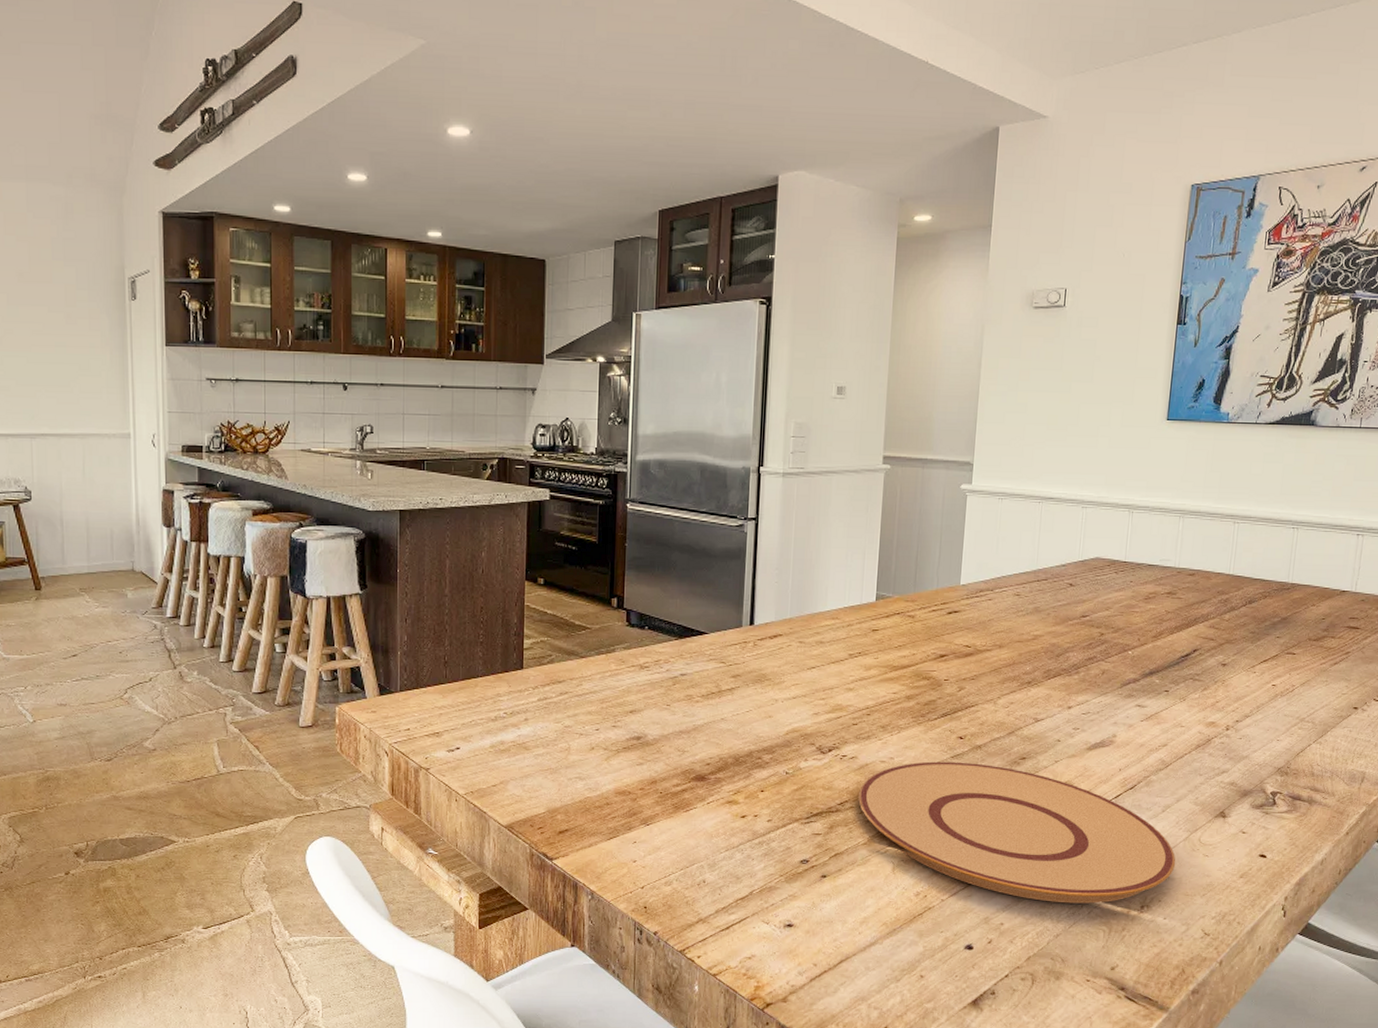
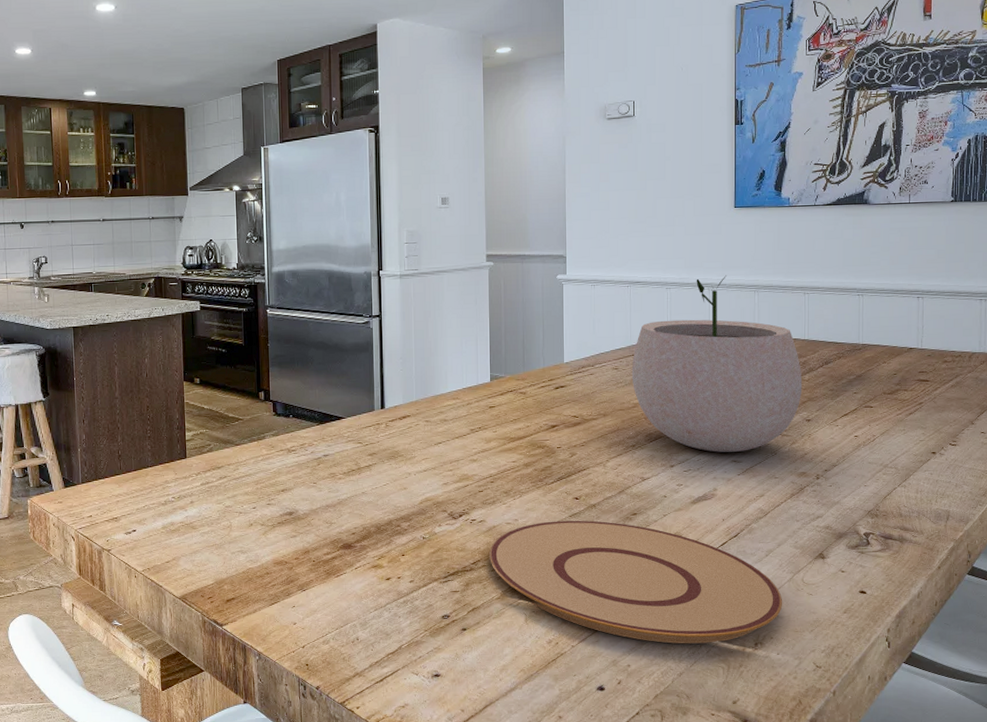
plant pot: none [1034,496,1222,695] -> present [631,275,803,453]

